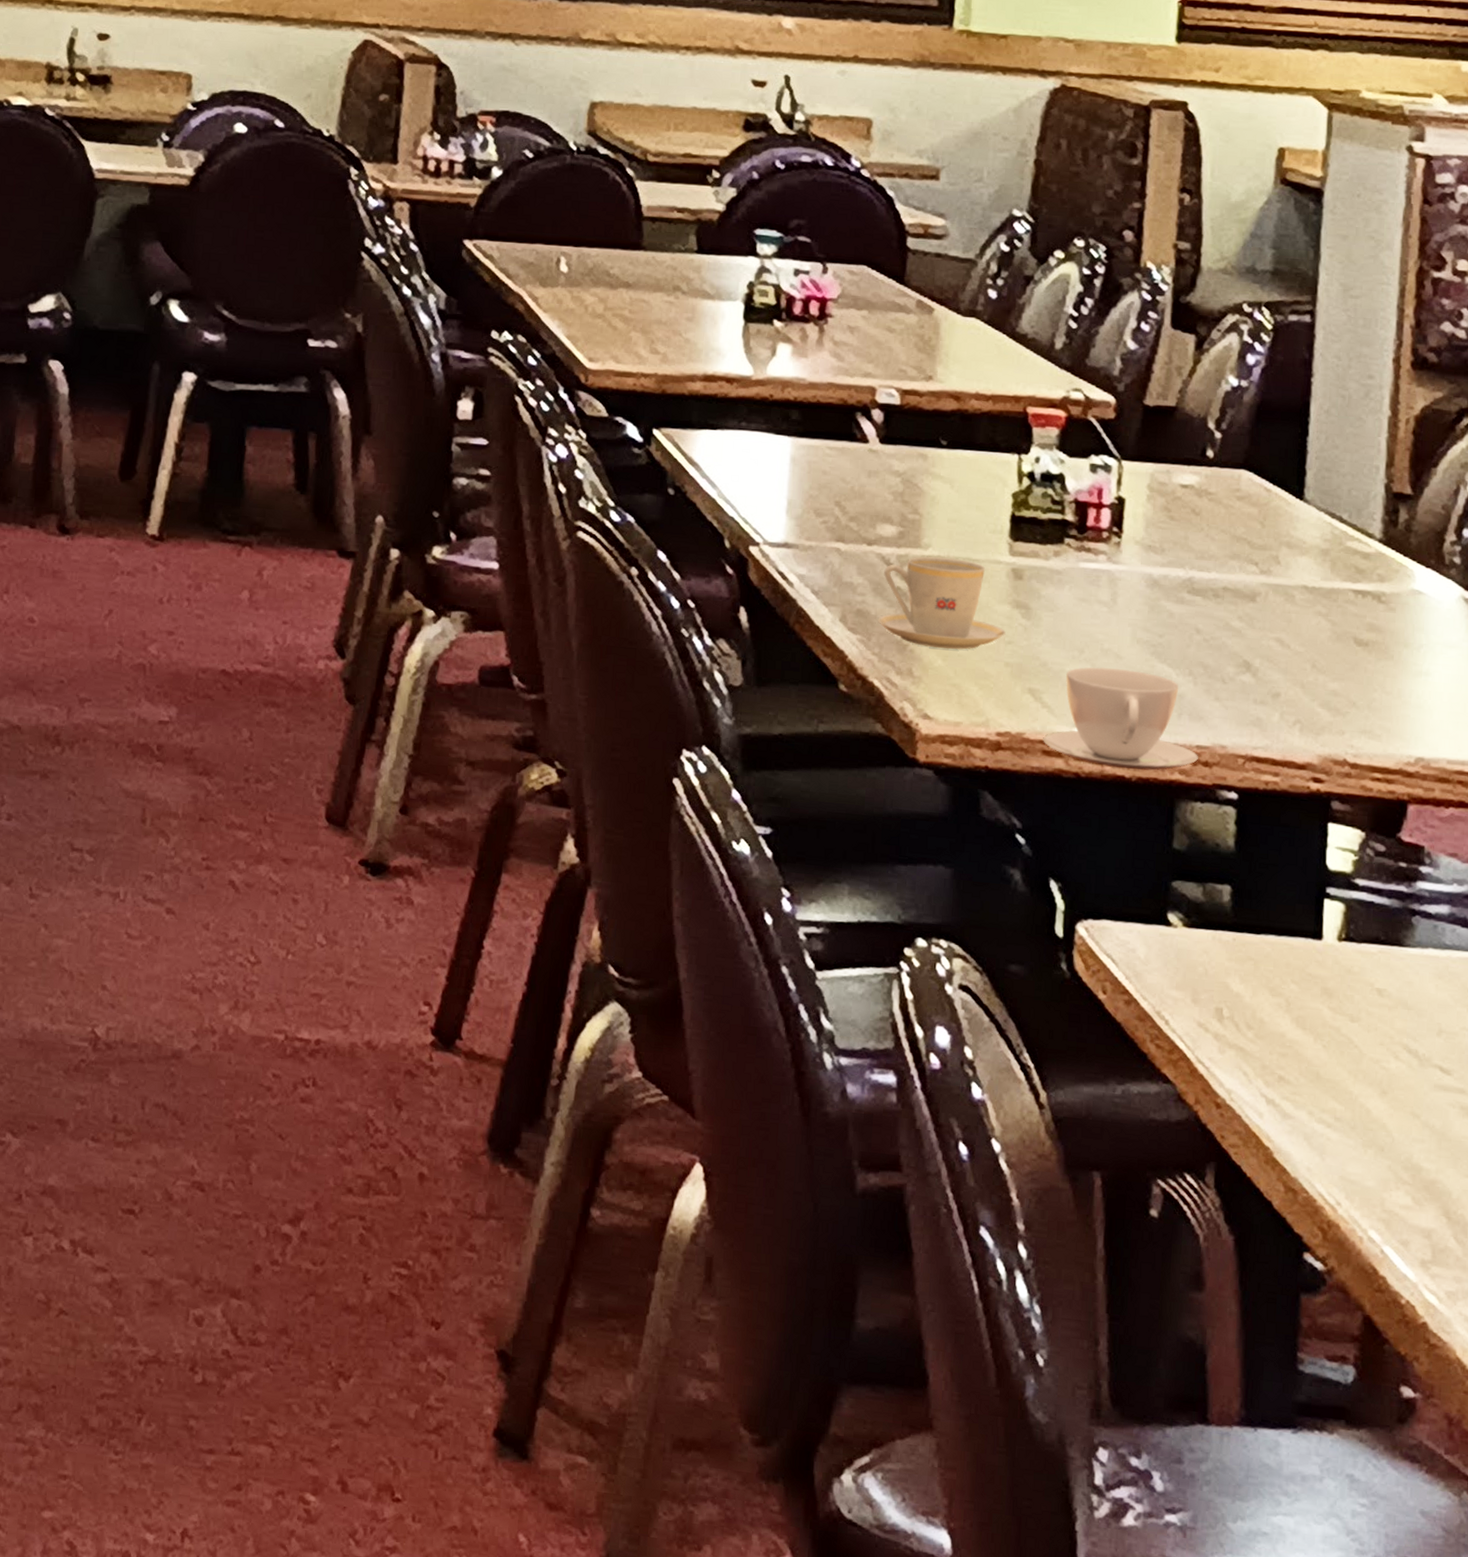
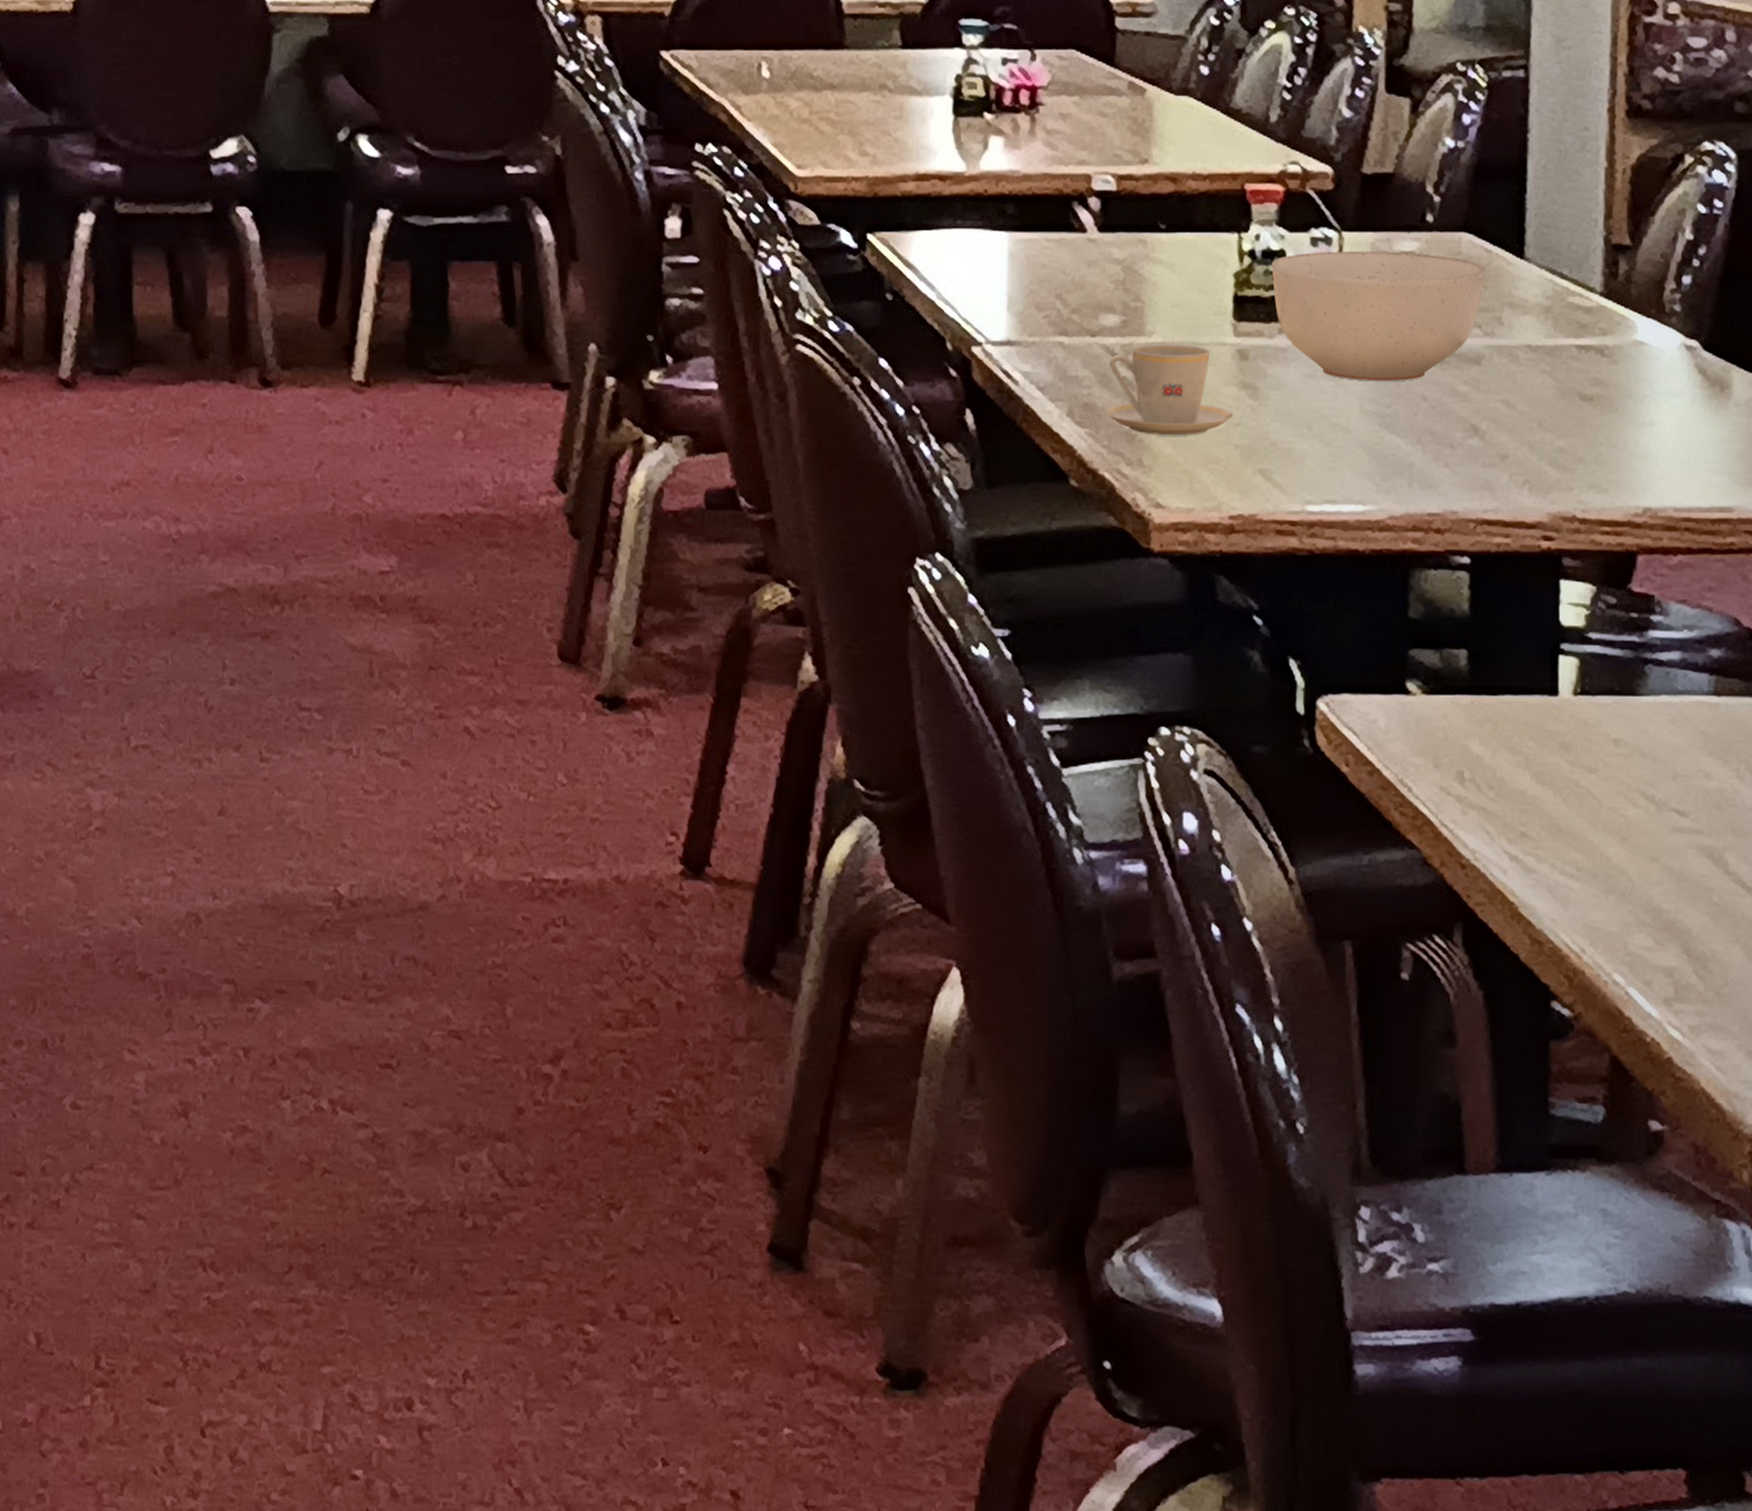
teacup: present [1043,666,1198,770] -> none [1276,441,1430,542]
bowl: none [1050,478,1265,612] -> present [1271,251,1487,381]

